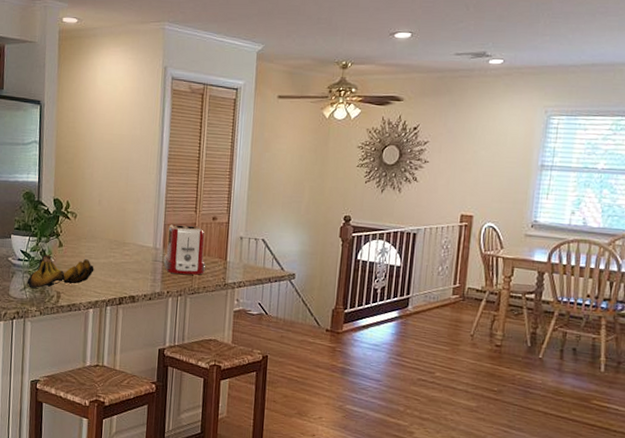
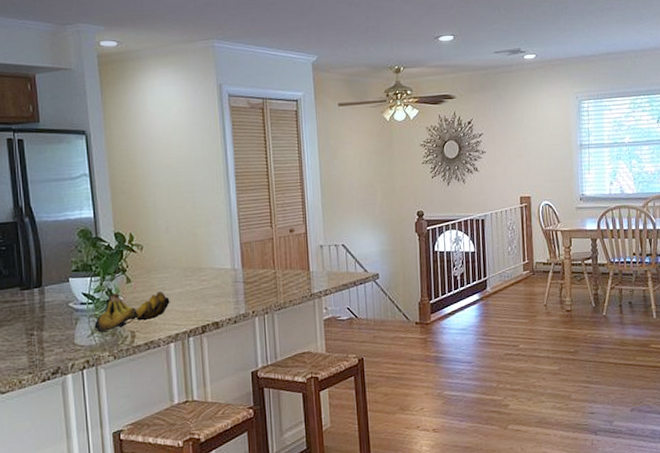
toaster: present [163,223,205,275] -> none [244,240,289,292]

